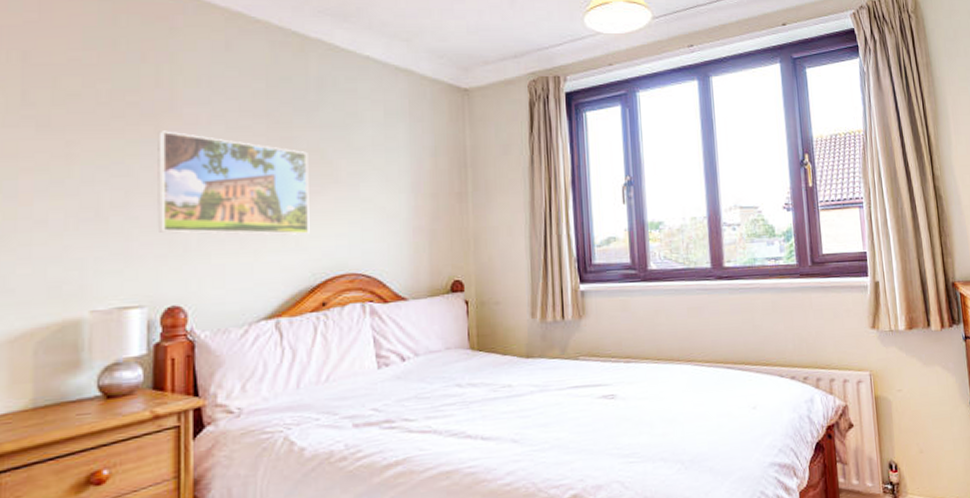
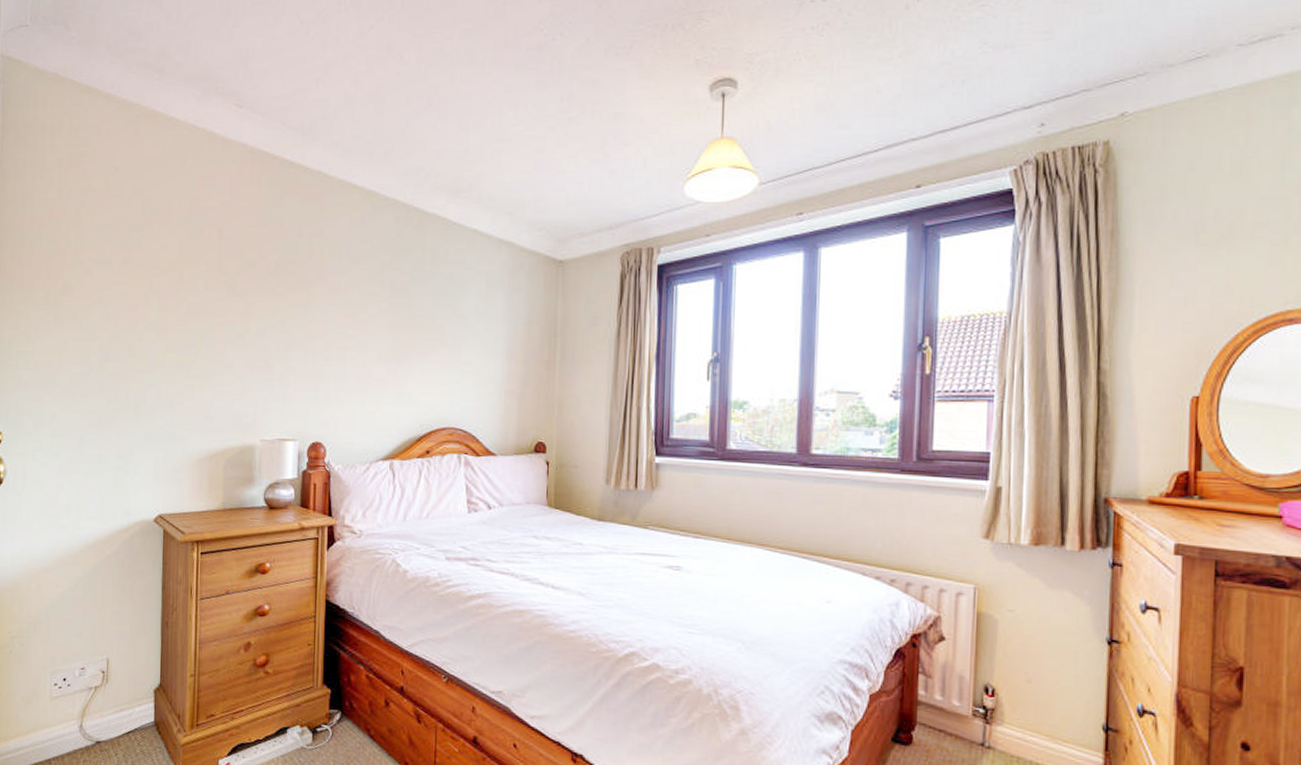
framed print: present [157,130,310,235] -> none [307,295,422,390]

